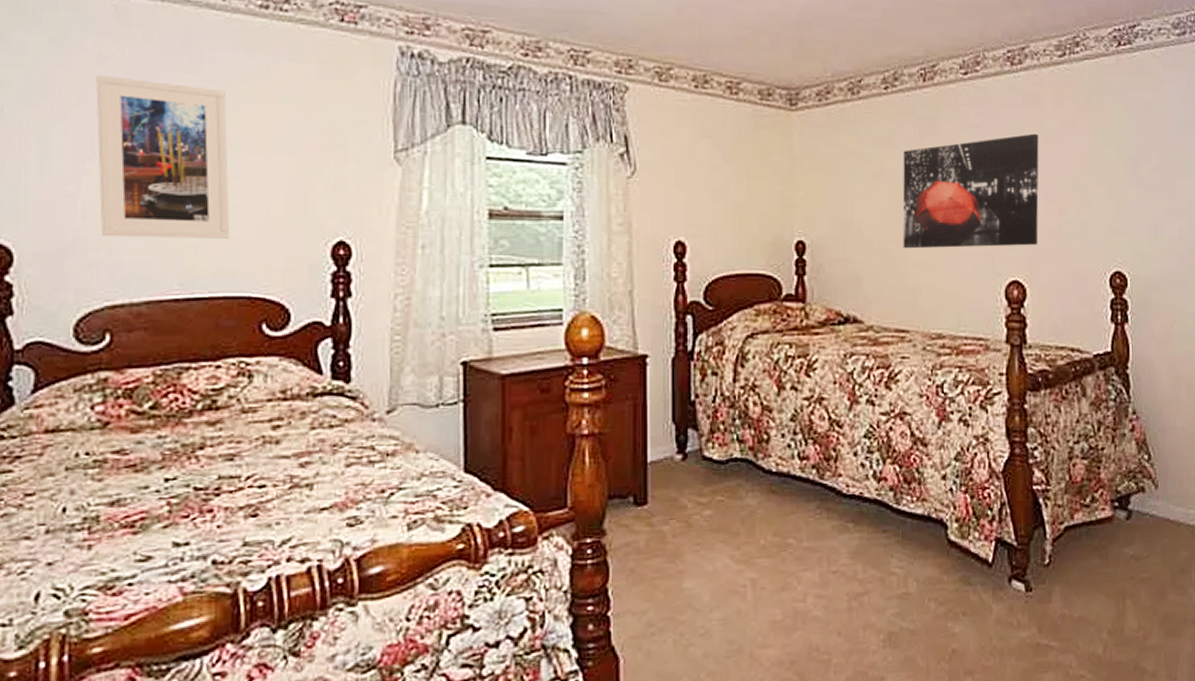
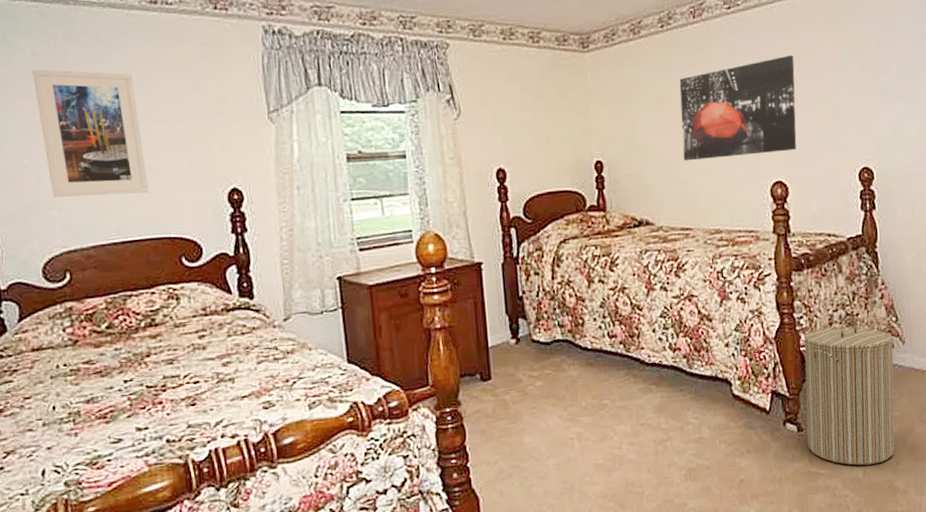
laundry hamper: none [1037,451,1145,639] -> present [804,317,895,466]

